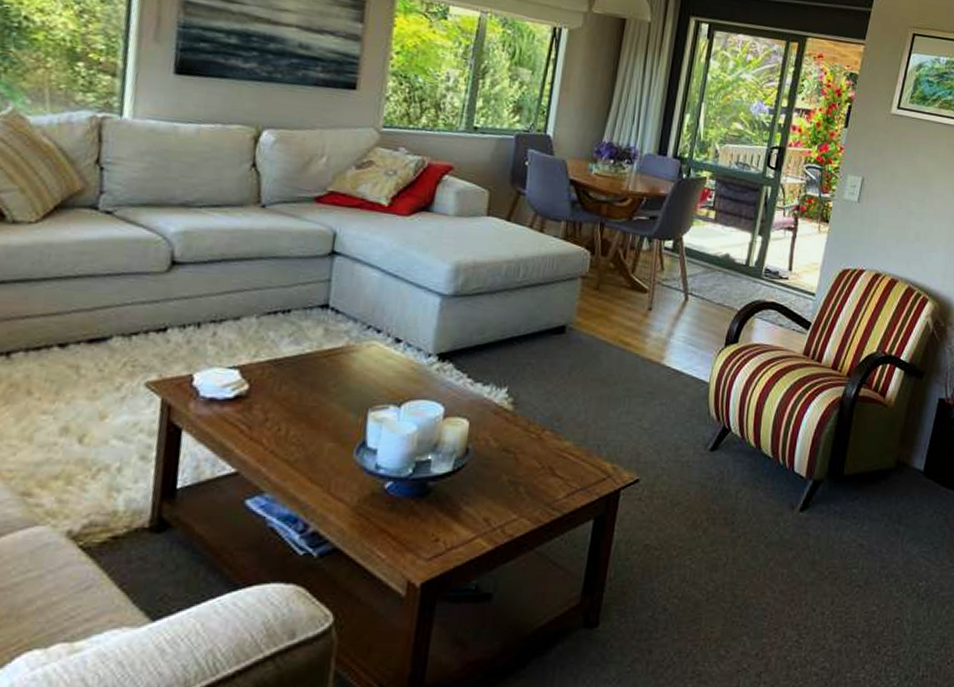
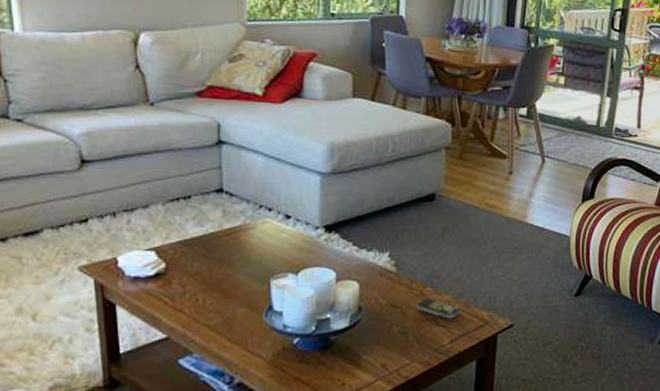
remote control: none [532,442,581,469] -> present [417,297,460,319]

